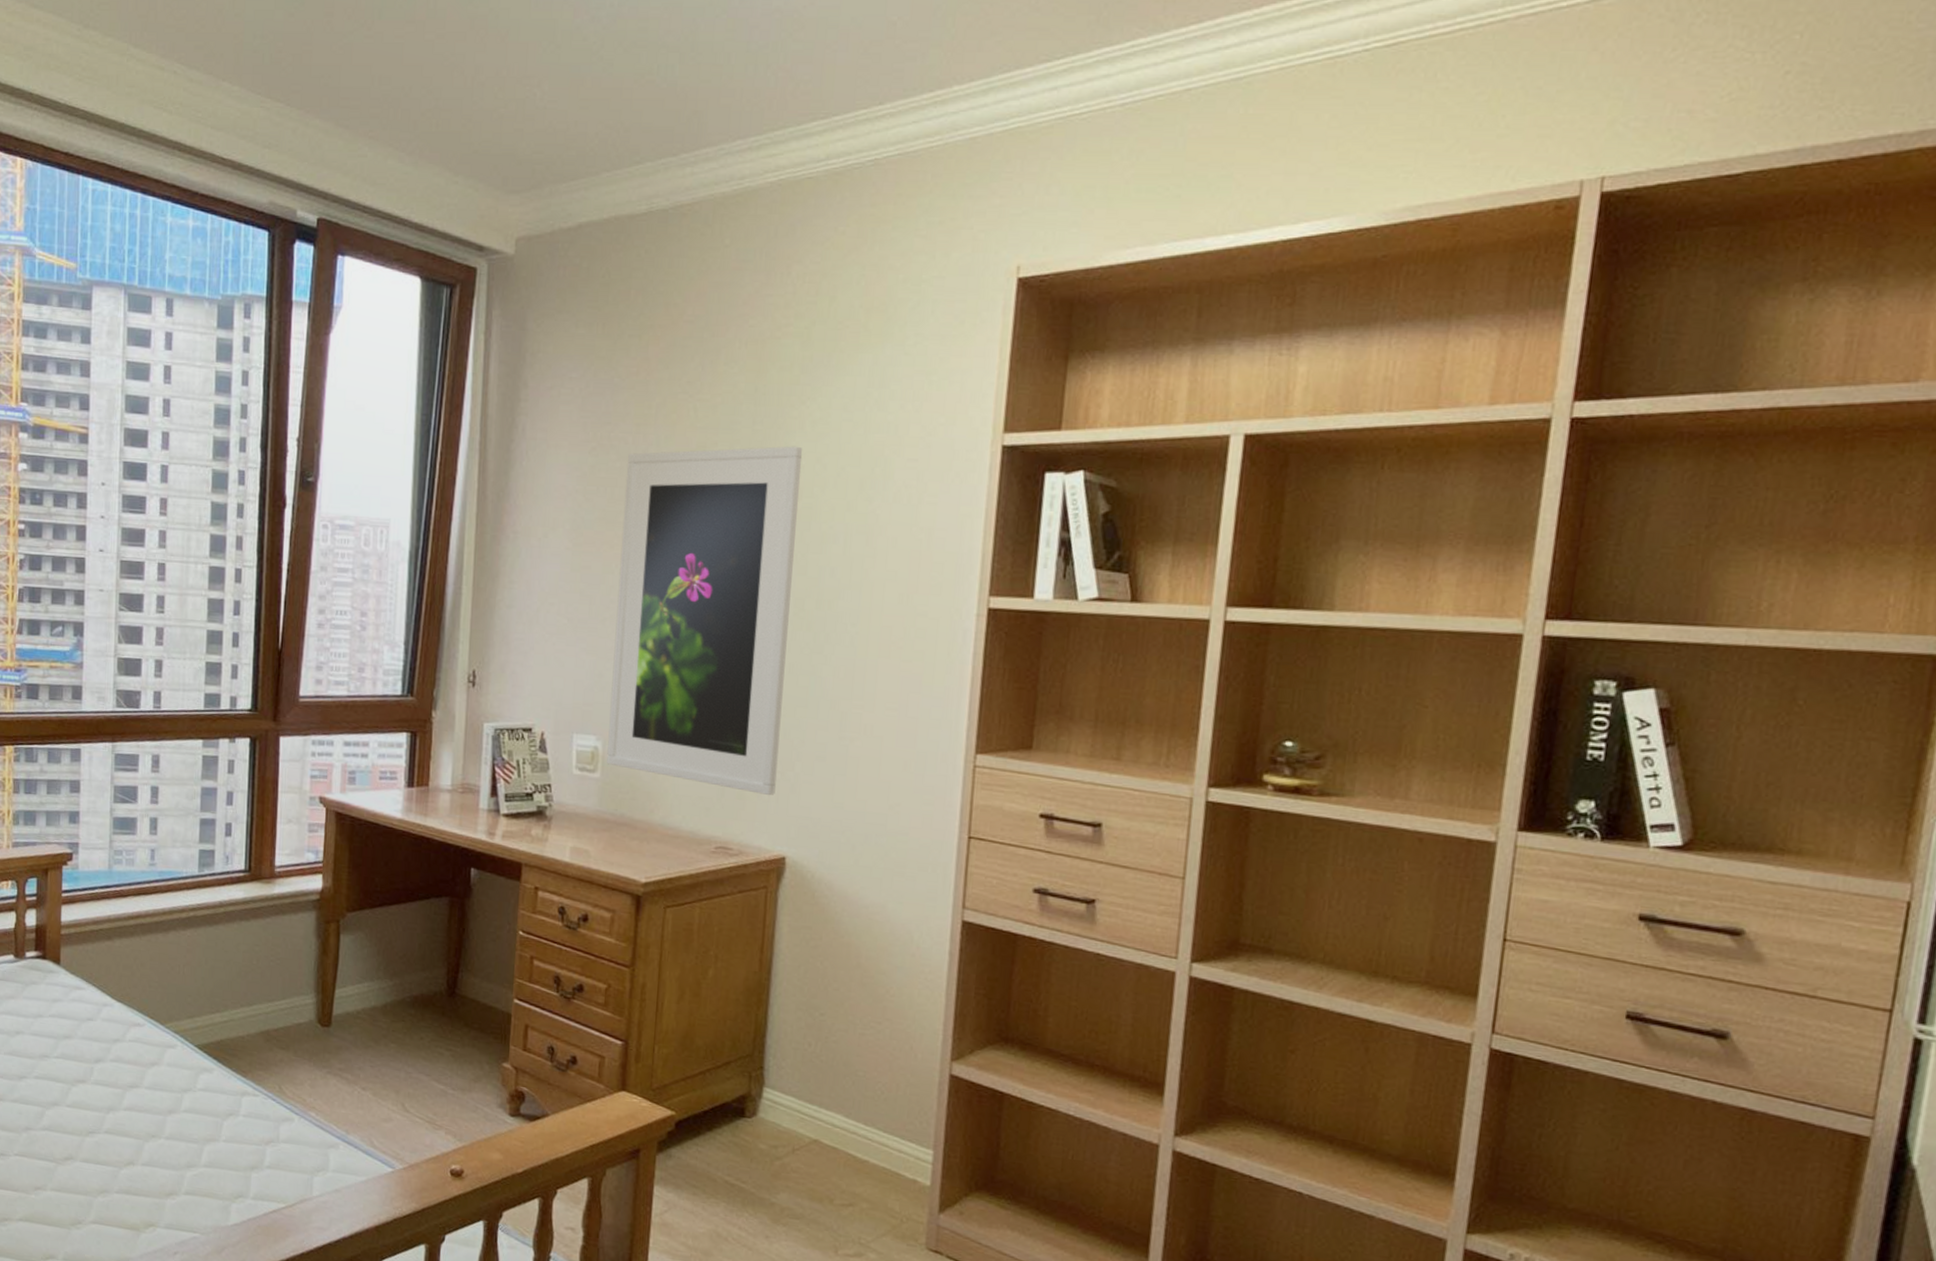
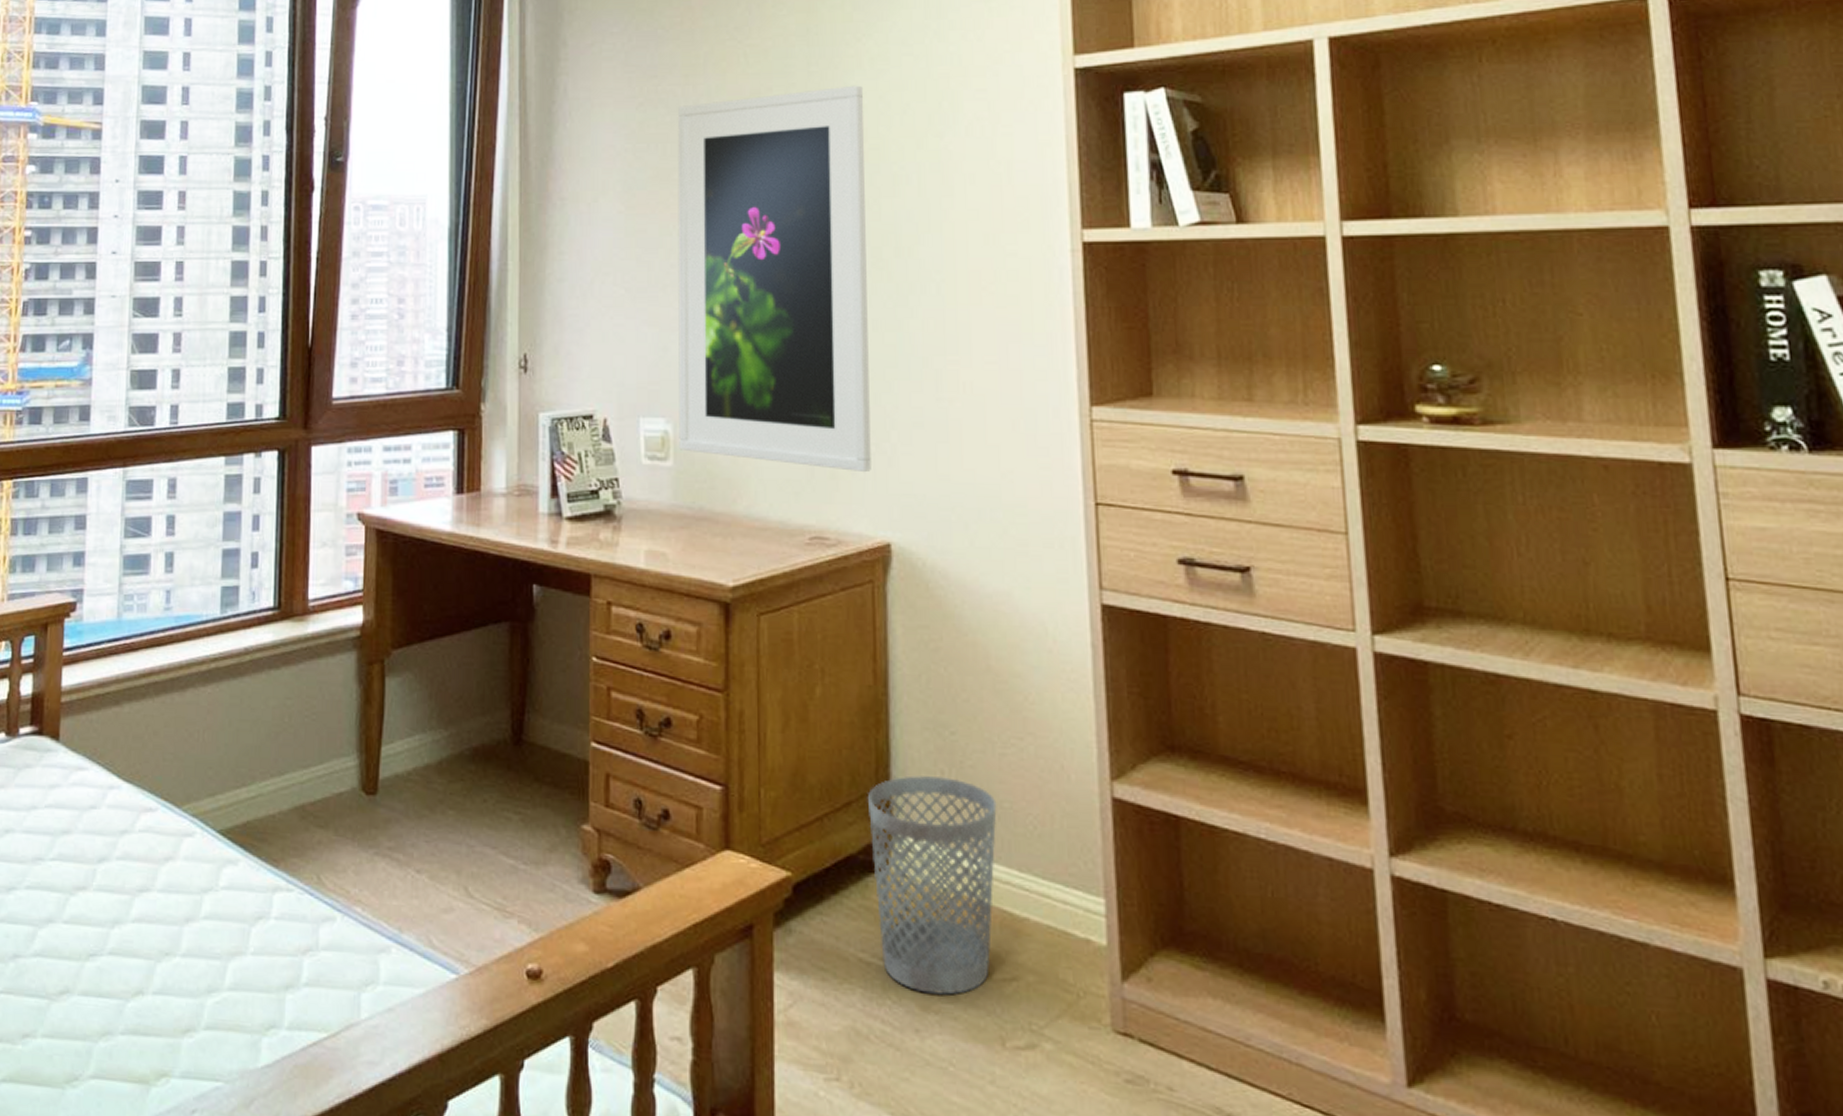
wastebasket: none [743,1045,853,1213] -> present [867,775,997,995]

